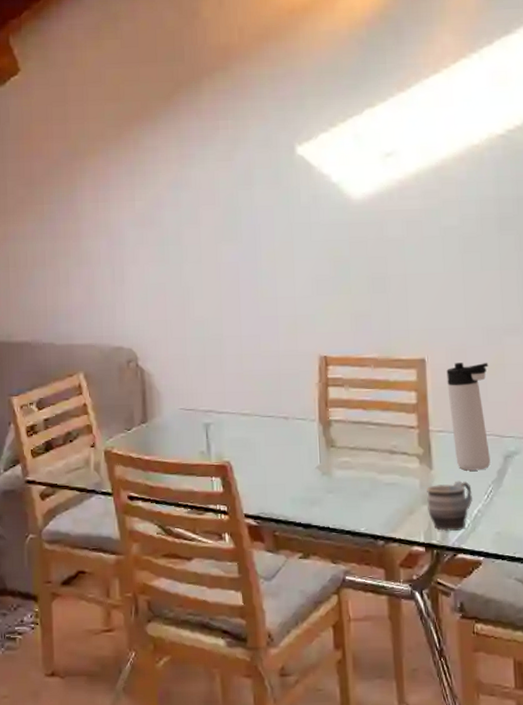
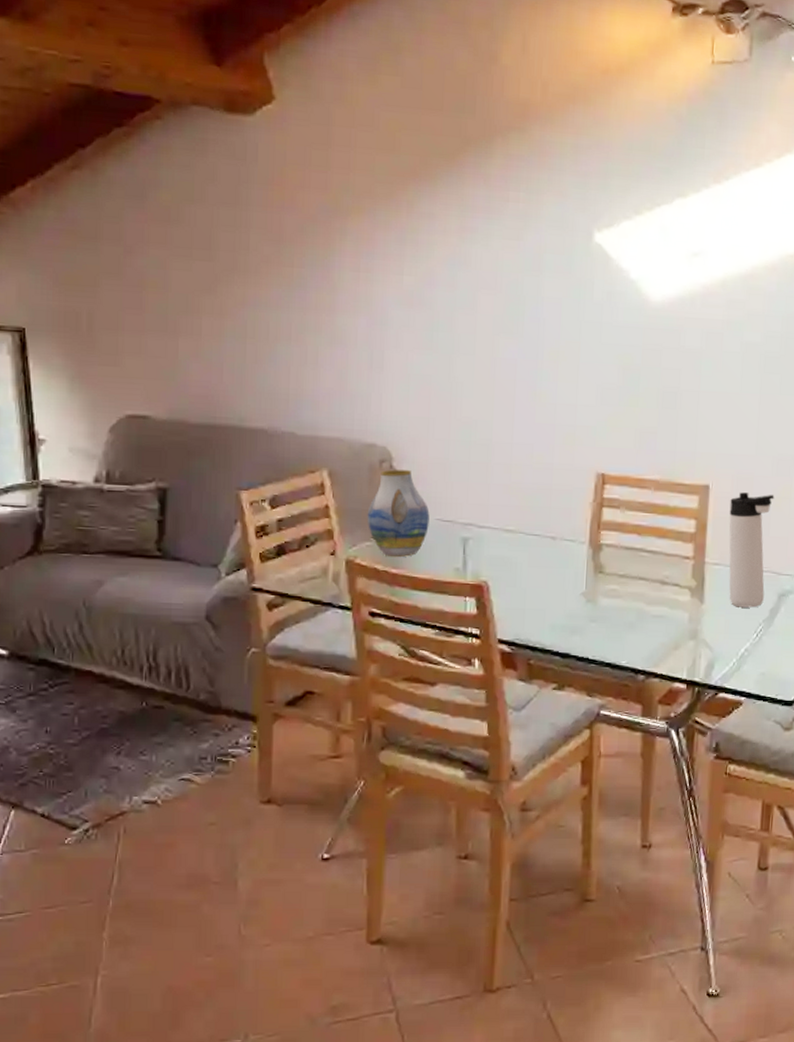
vase: none [119,367,174,446] -> present [367,469,430,558]
mug: present [427,480,472,532] -> none [694,617,742,670]

